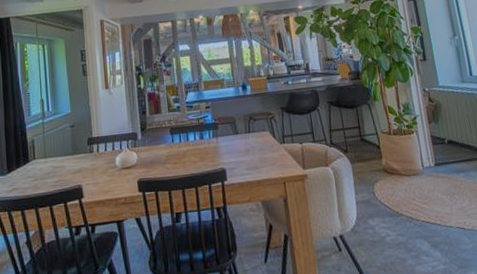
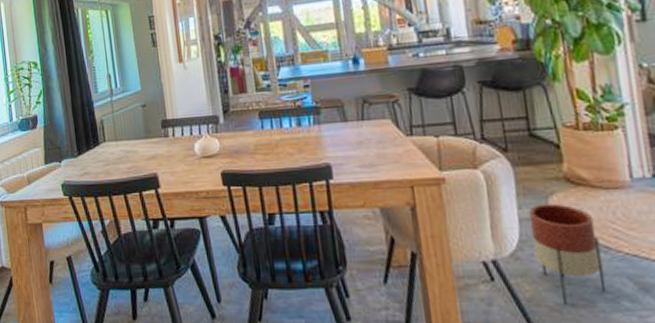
planter: none [362,188,412,264] -> present [528,203,607,305]

